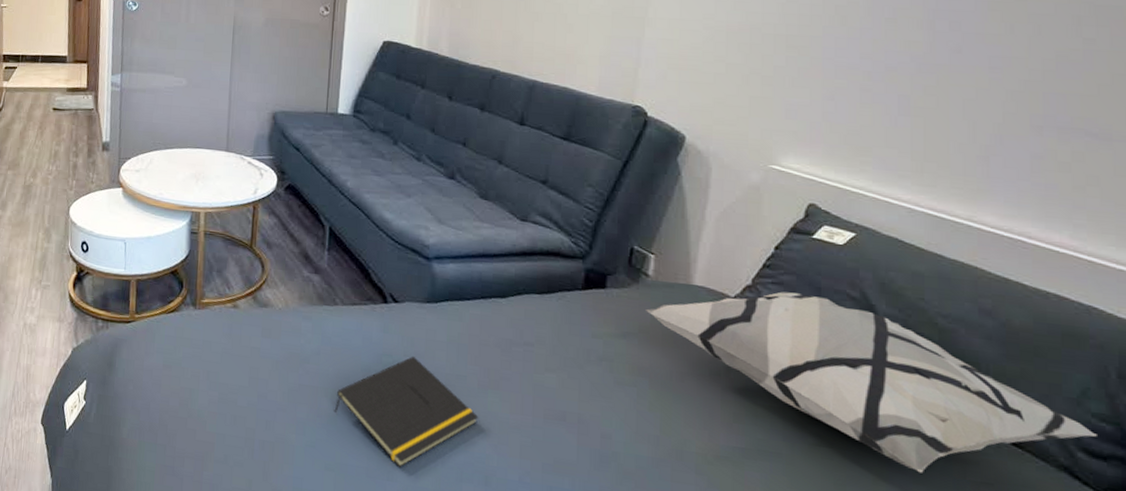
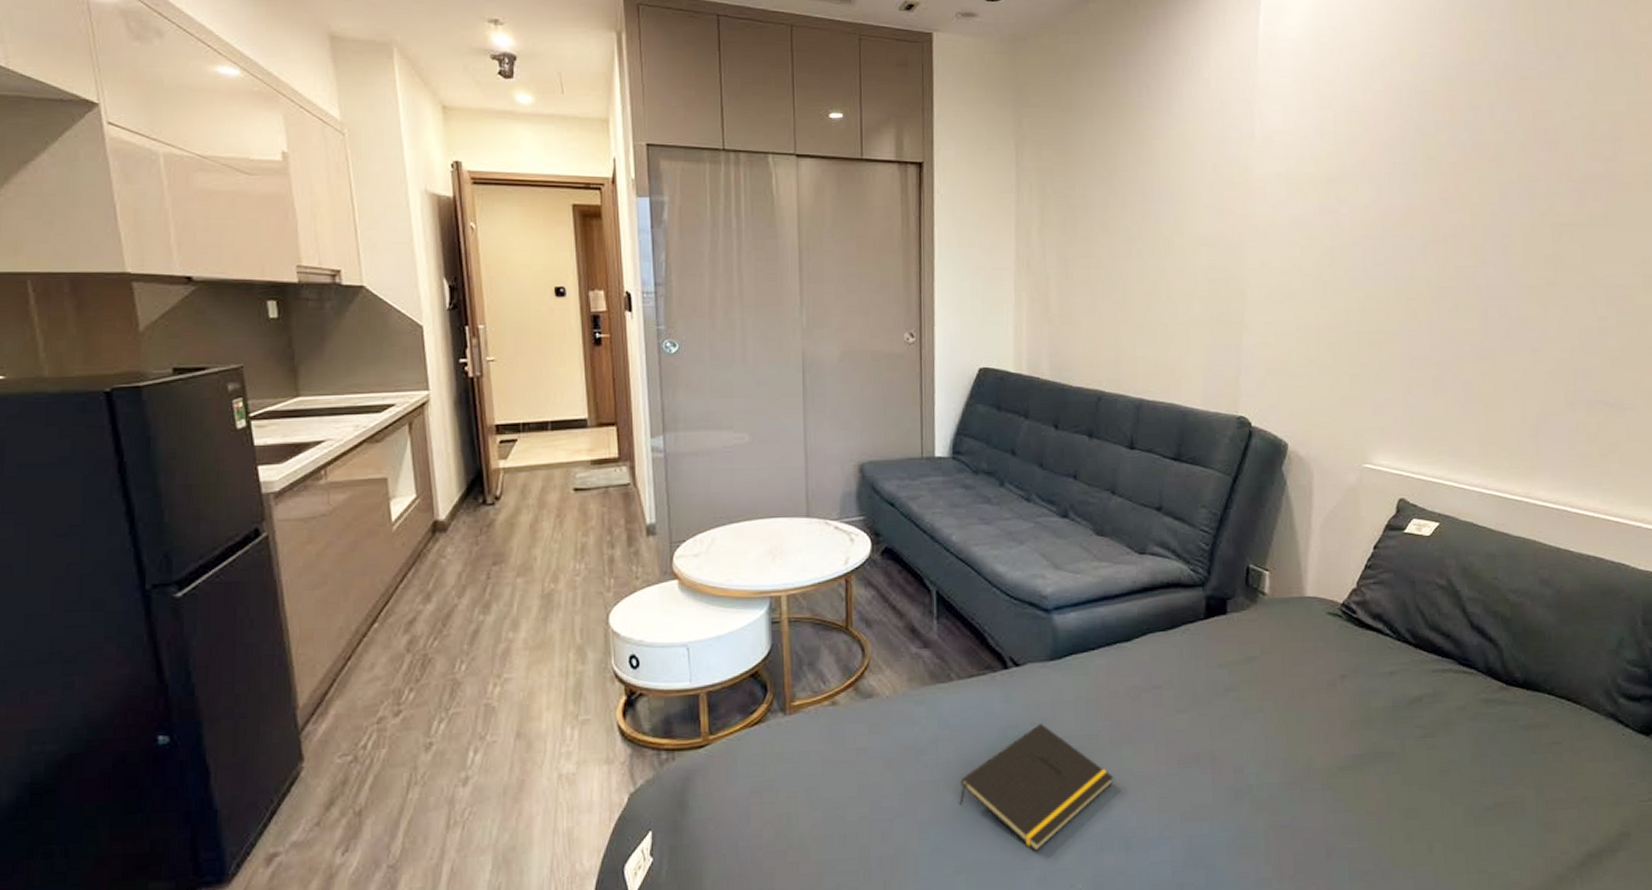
decorative pillow: present [646,291,1097,473] -> none [1265,589,1632,745]

